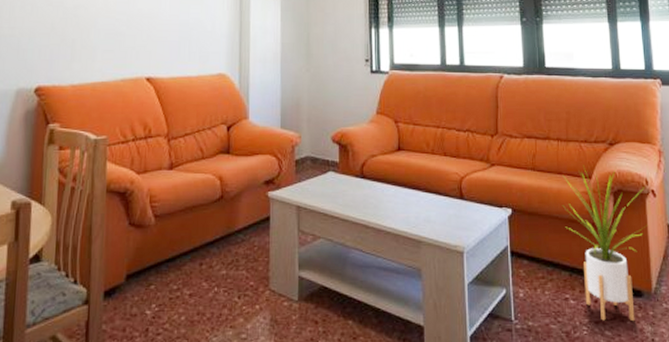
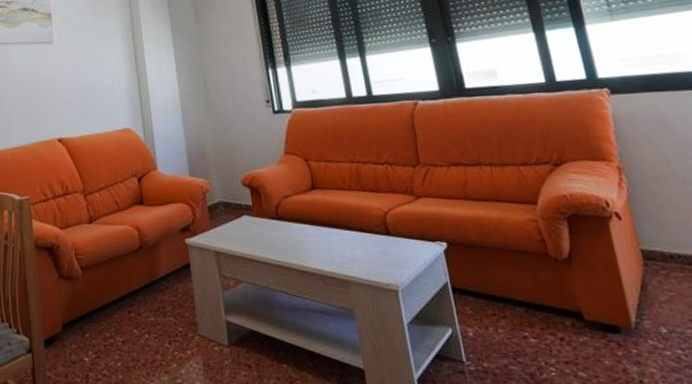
house plant: present [562,165,645,322] -> none [502,190,615,361]

